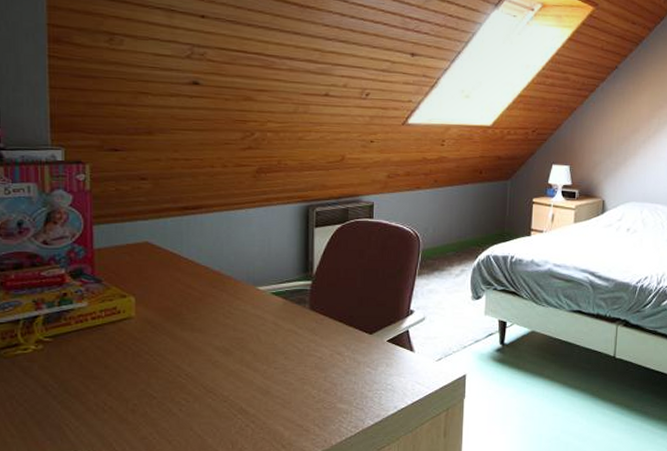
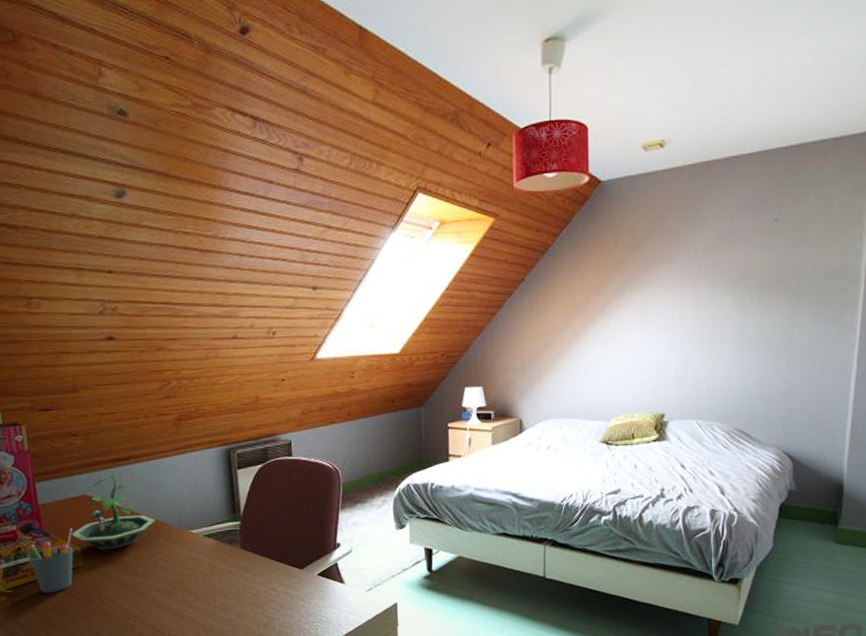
pen holder: none [72,276,129,344] -> present [25,528,74,593]
terrarium: none [126,223,222,302] -> present [71,474,156,550]

